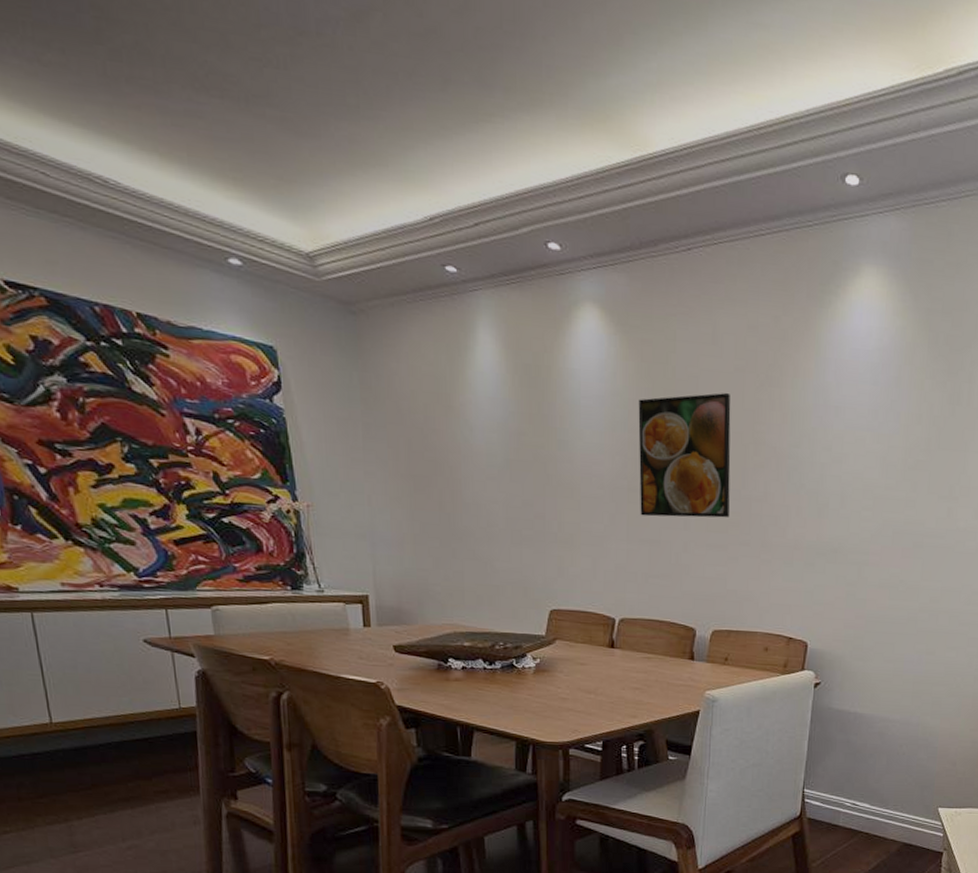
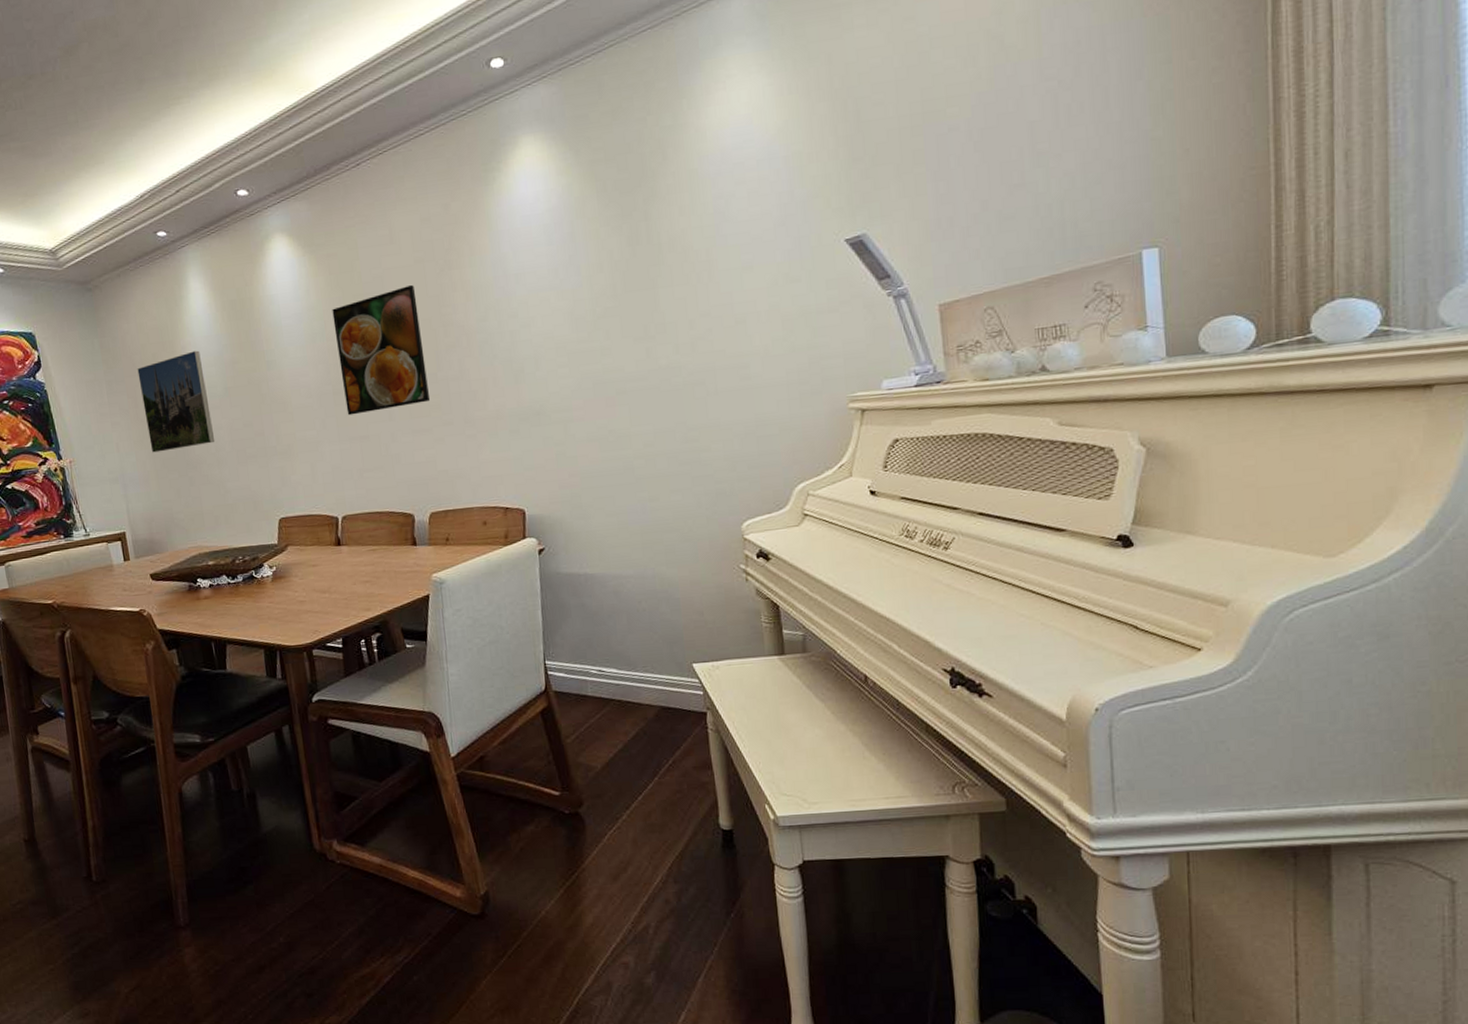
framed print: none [403,410,488,517] -> present [137,350,215,453]

